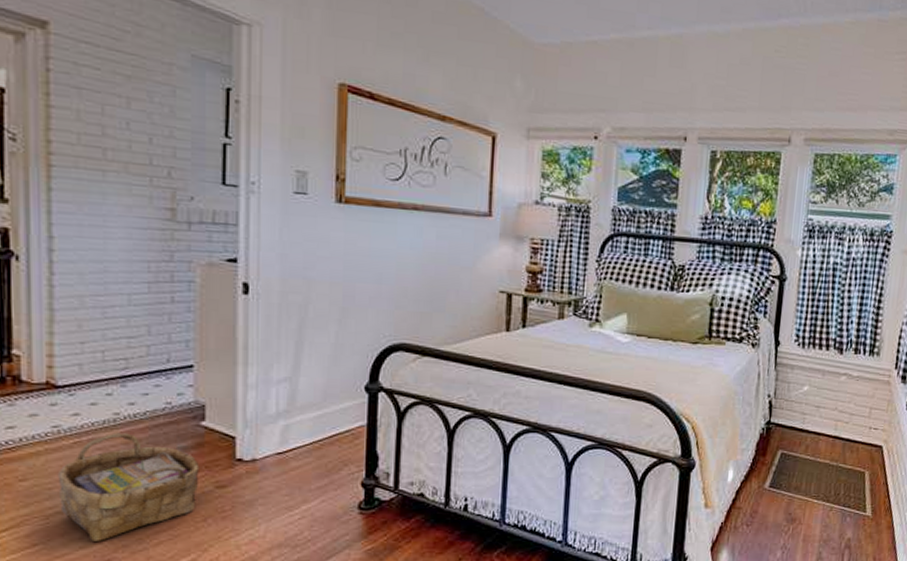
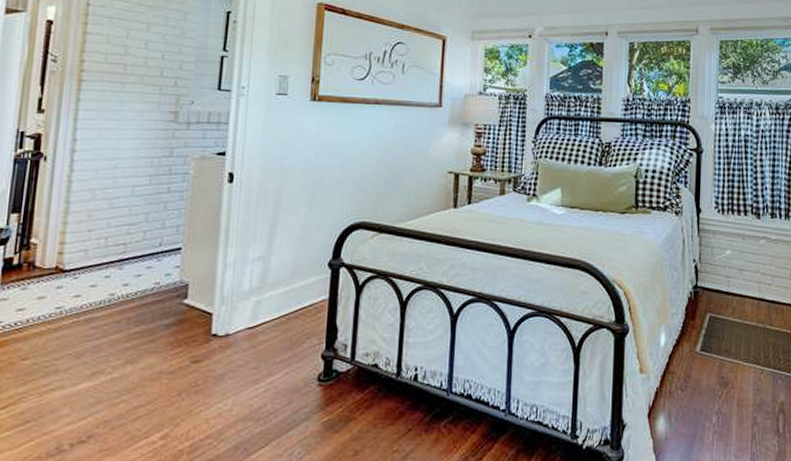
woven basket: present [57,433,200,541] -> none [54,312,179,417]

